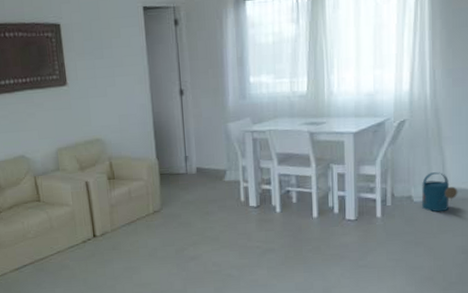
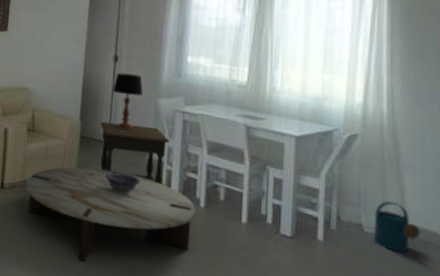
coffee table: none [116,198,274,281] -> present [25,167,196,260]
side table: none [176,151,243,201] -> present [100,121,169,185]
table lamp: none [183,104,212,160] -> present [112,73,143,131]
decorative bowl: none [189,198,222,217] -> present [105,172,141,195]

